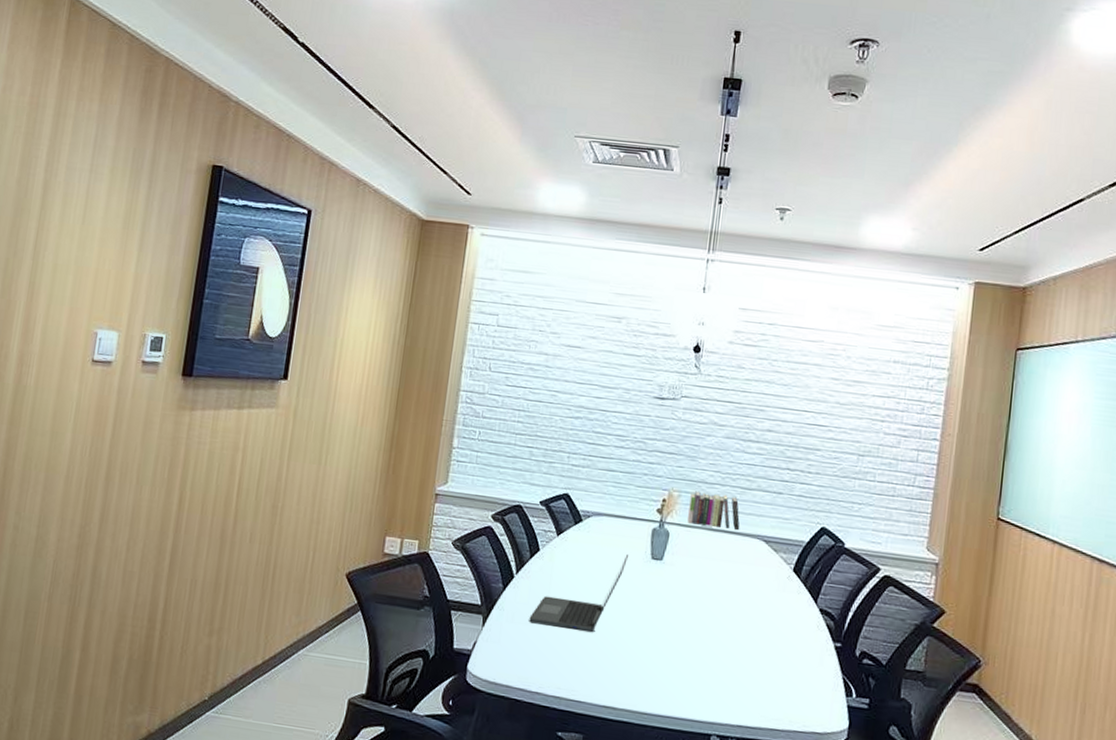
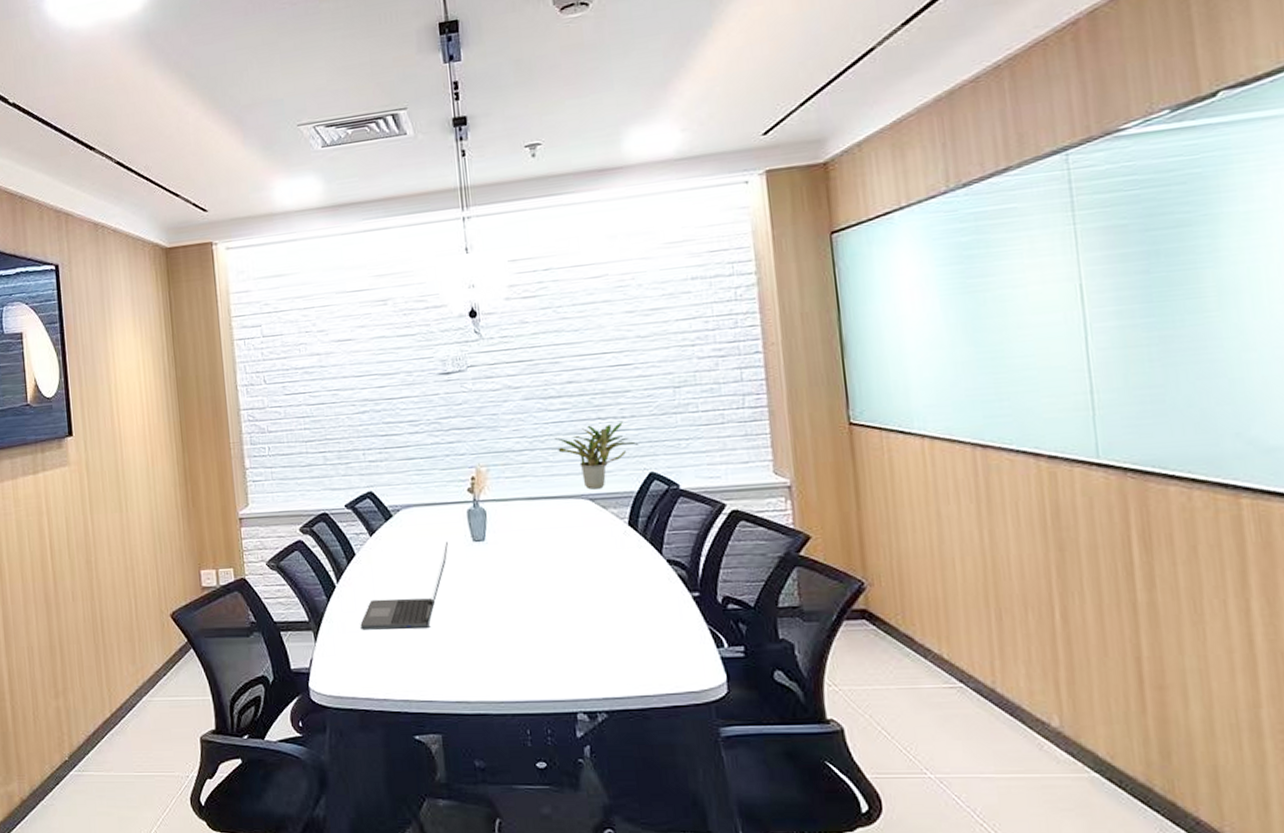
books: present [687,491,740,531] -> none [500,459,561,497]
potted plant: none [746,473,818,533] -> present [555,420,639,490]

